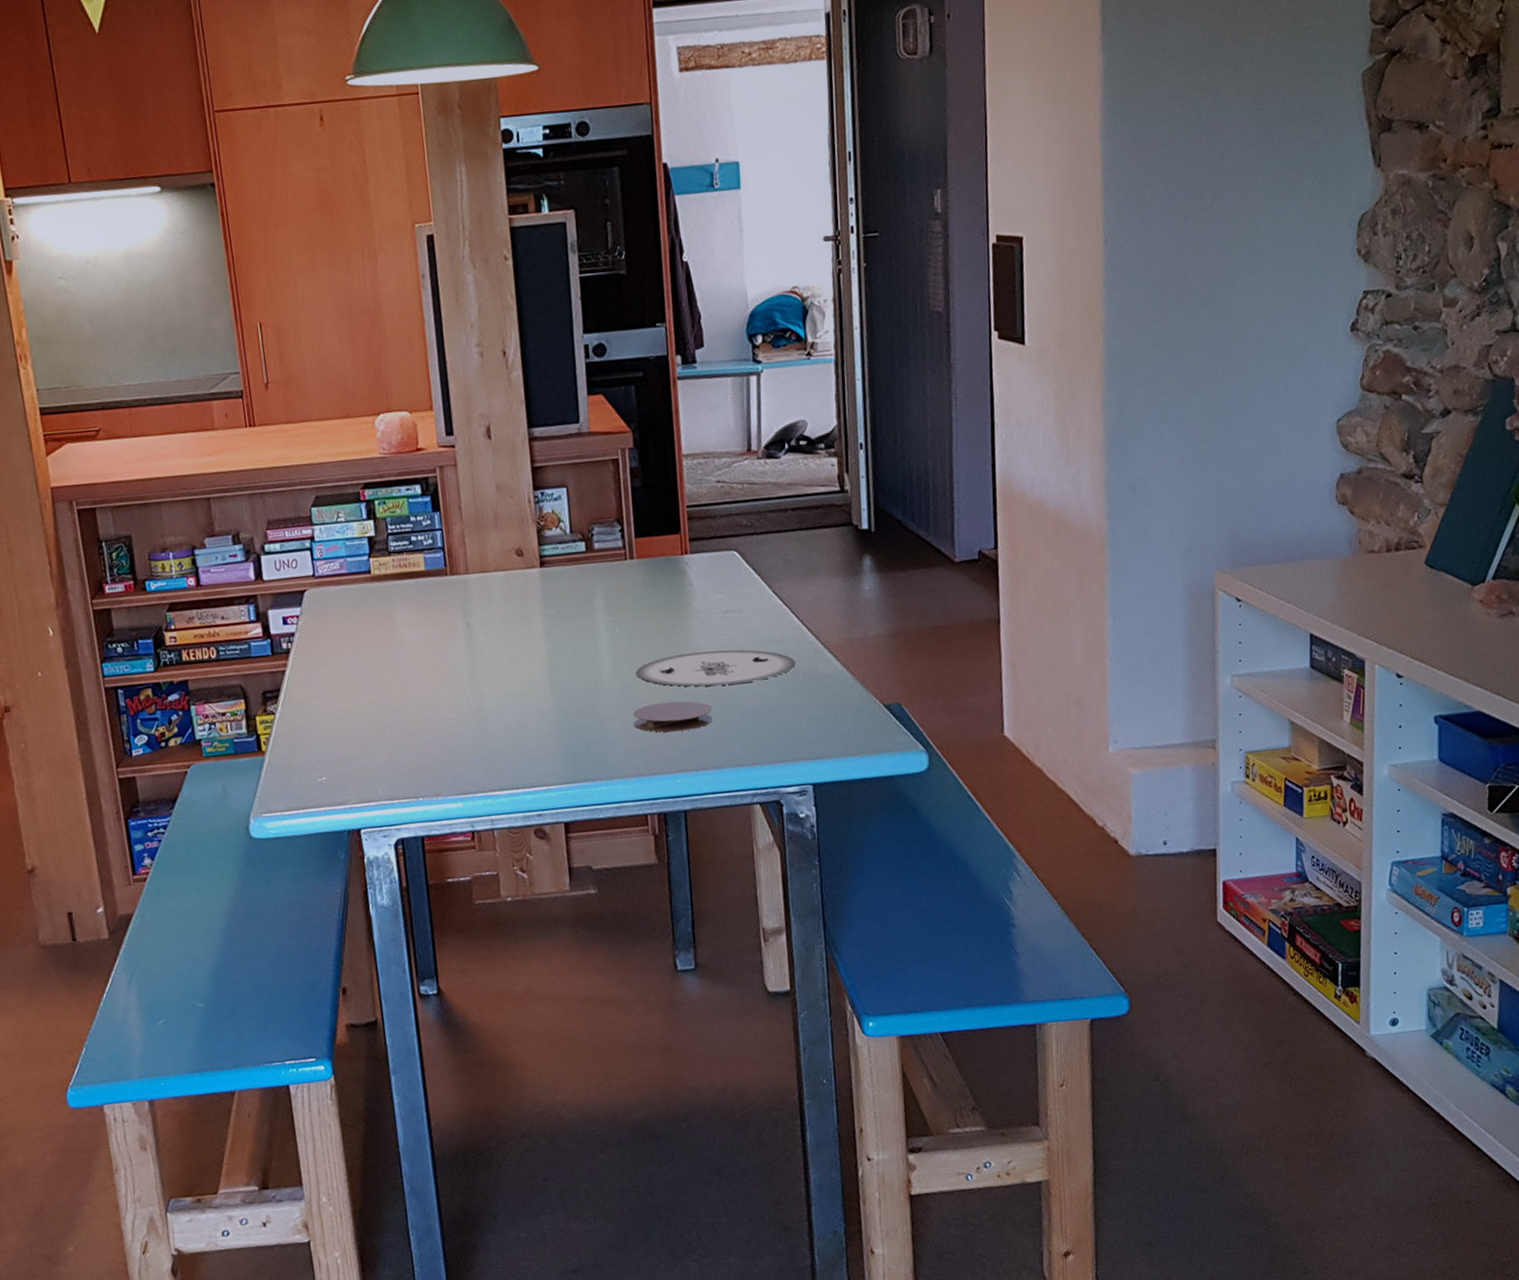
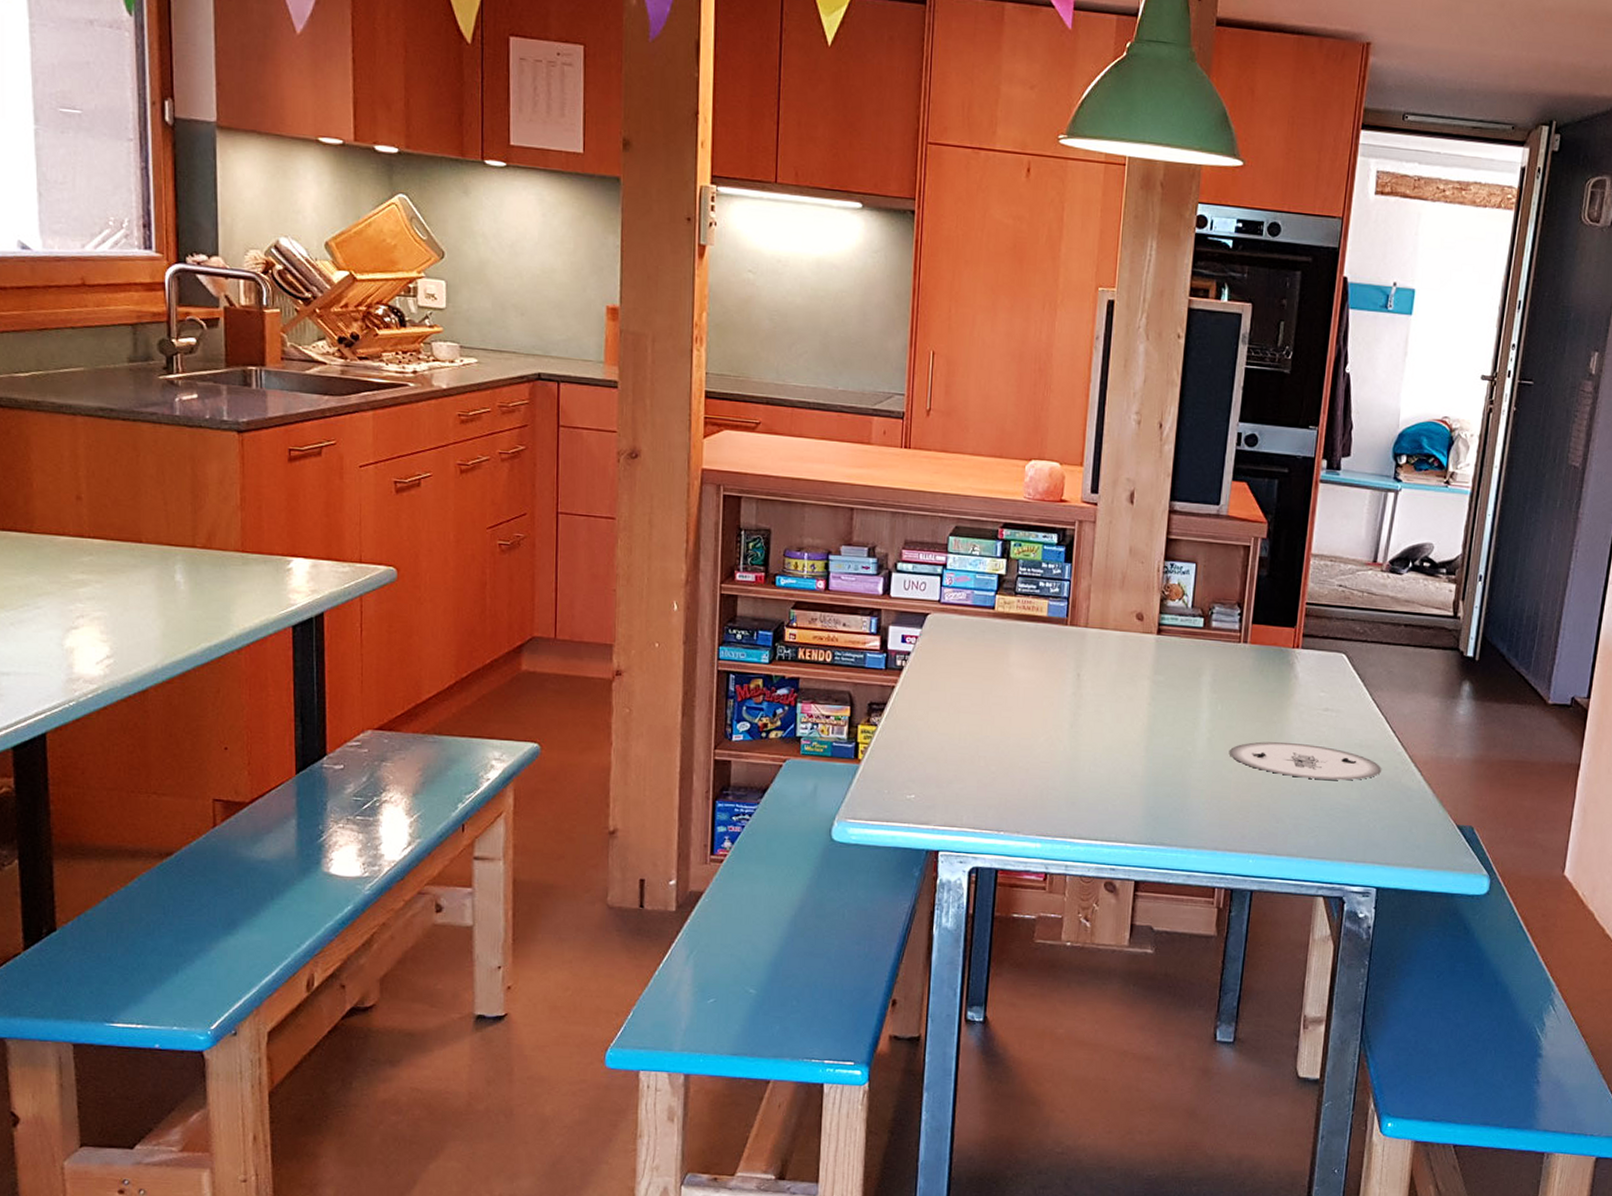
coaster: present [633,700,713,732] -> none [1218,783,1295,815]

